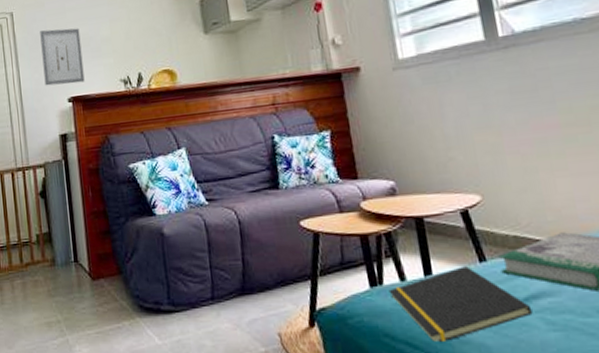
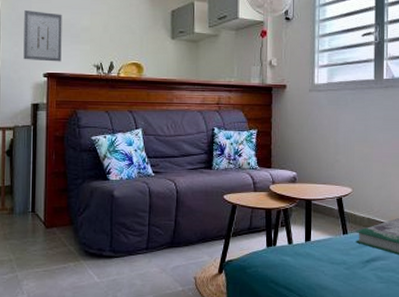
notepad: present [388,266,533,342] -> none [279,236,370,287]

